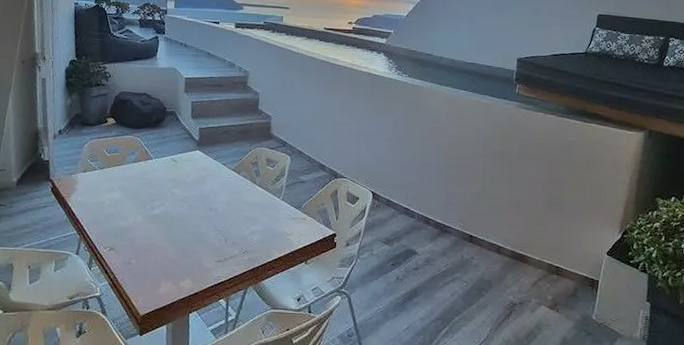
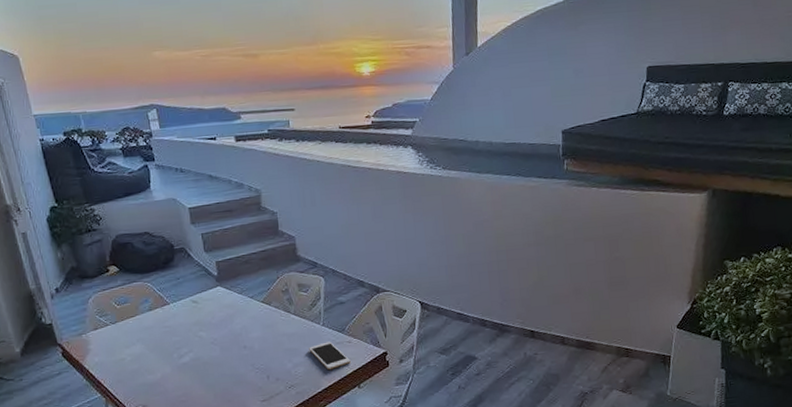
cell phone: none [266,215,302,242] -> present [309,341,351,369]

